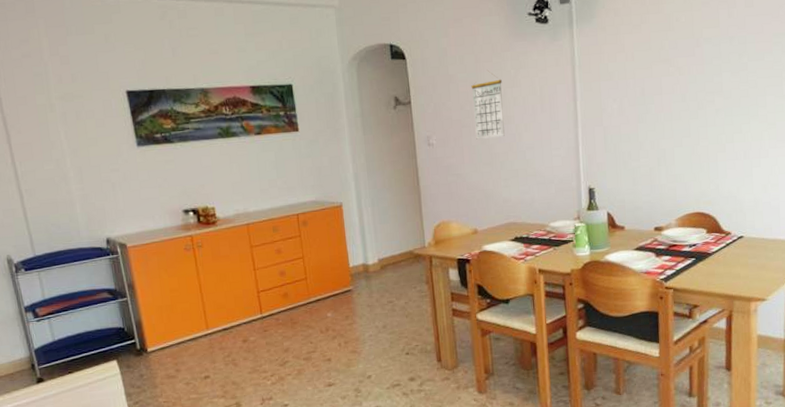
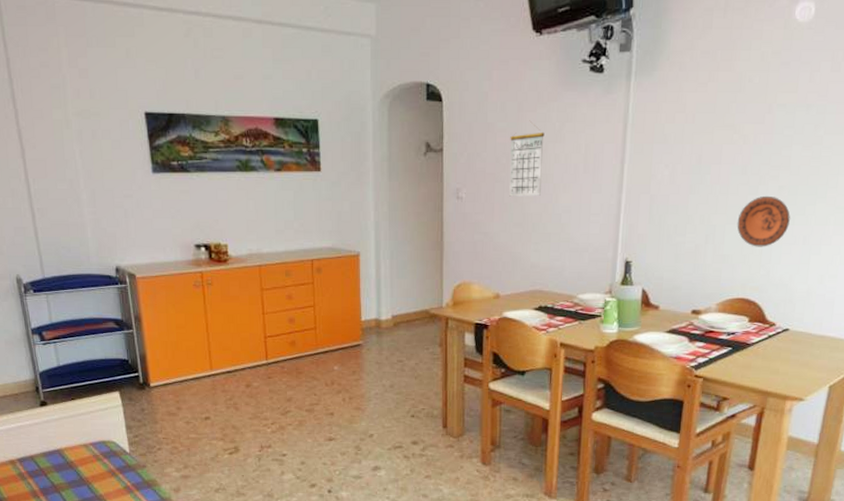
decorative plate: none [683,118,730,165] -> present [737,195,790,247]

